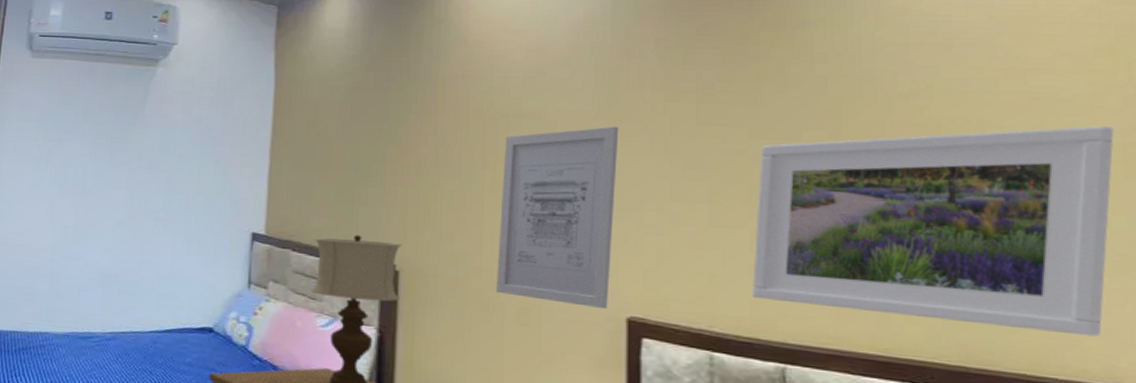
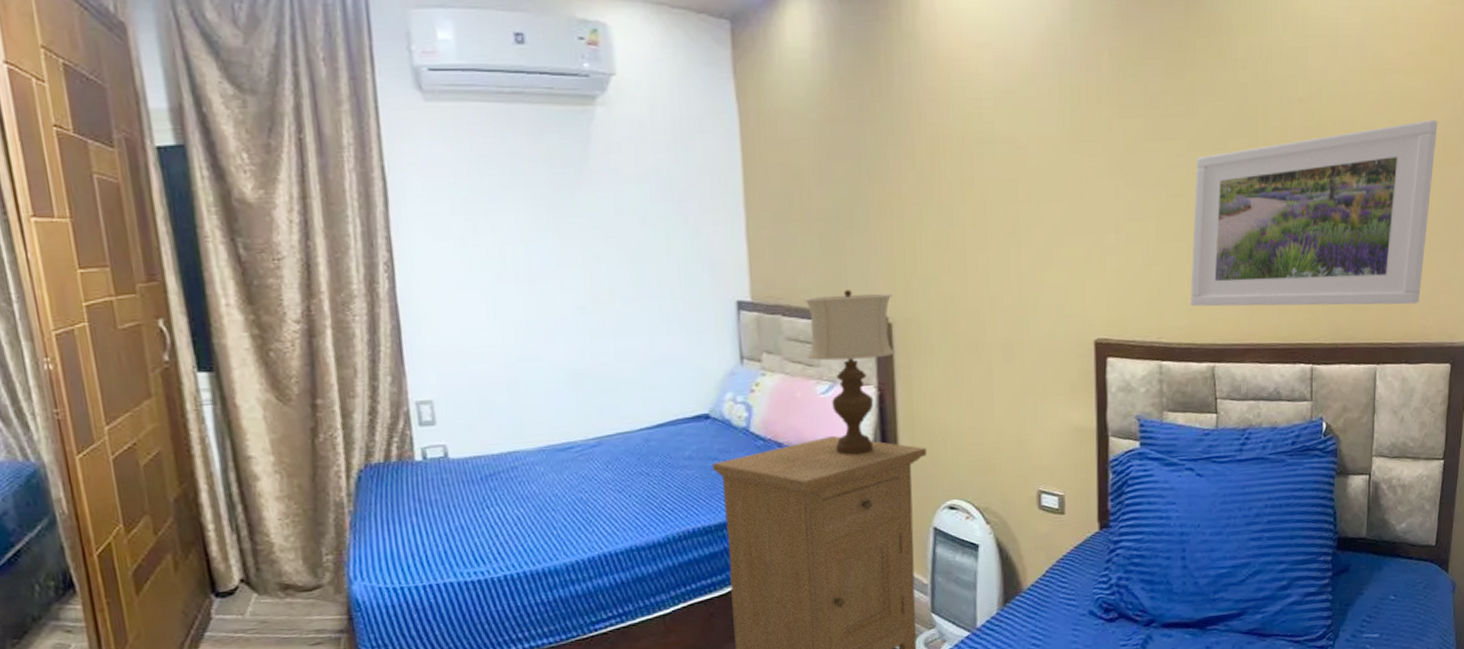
wall art: present [496,126,619,310] -> none [981,147,1082,335]

